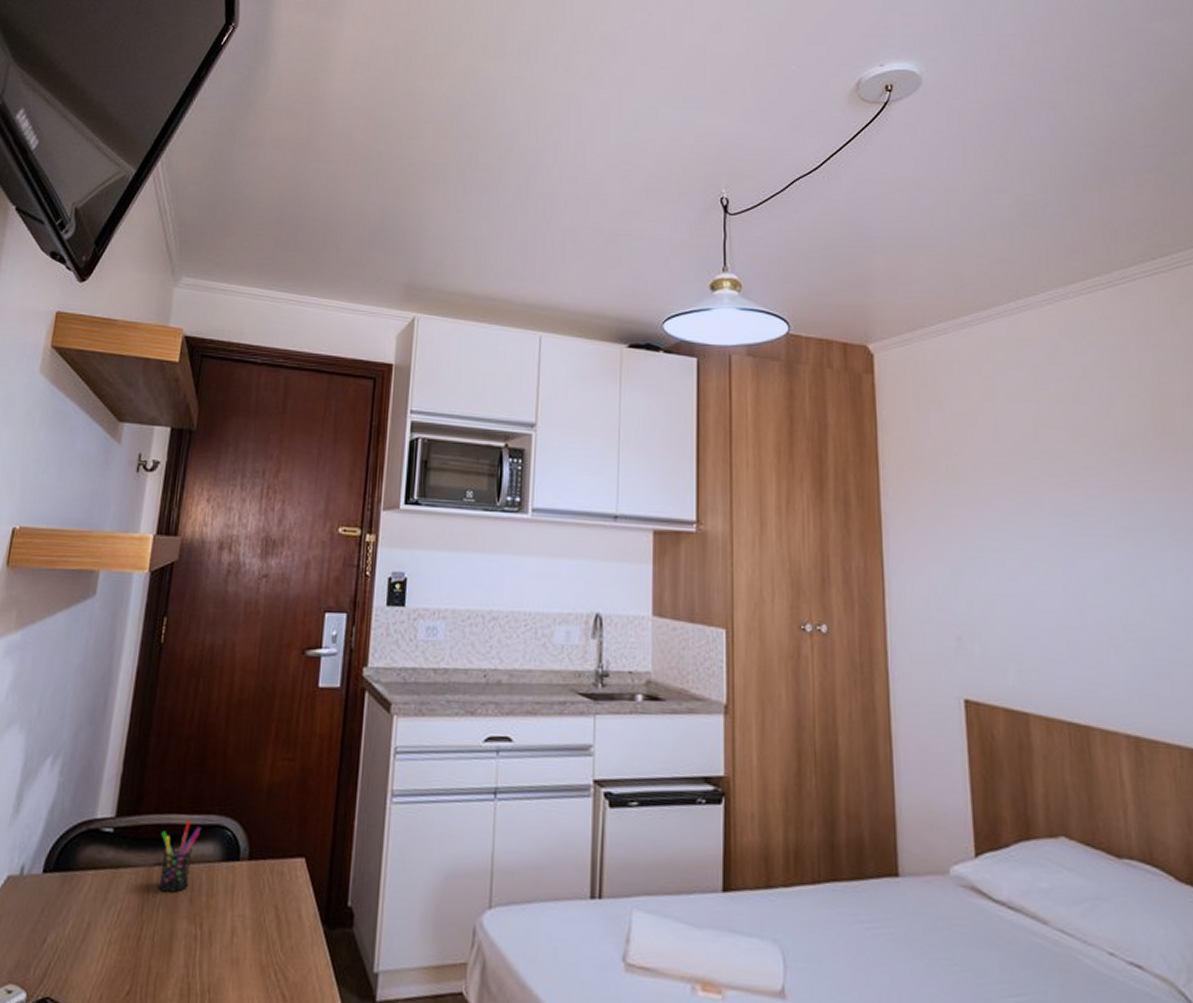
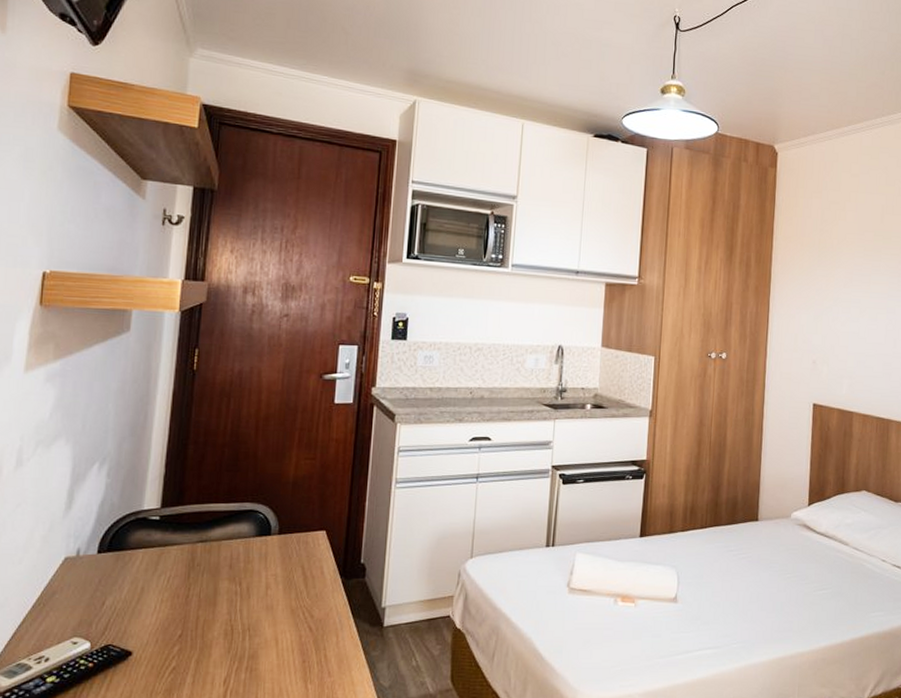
pen holder: present [158,820,202,893] -> none [201,507,238,561]

